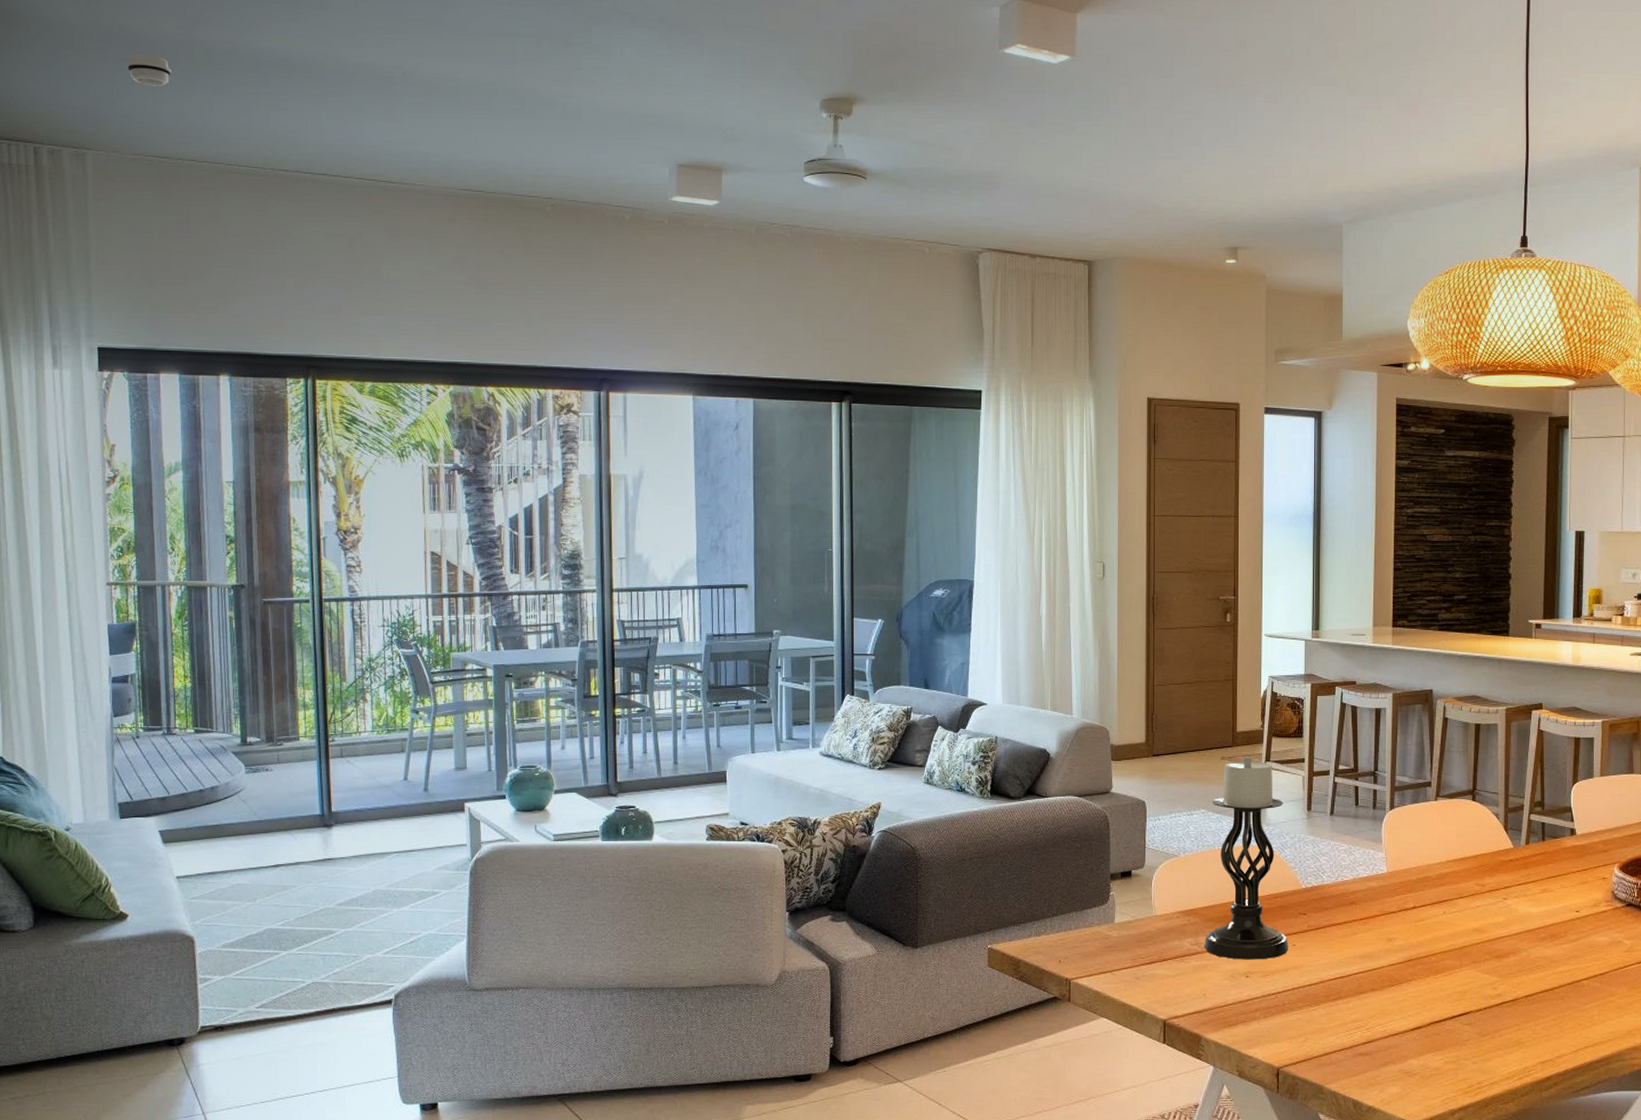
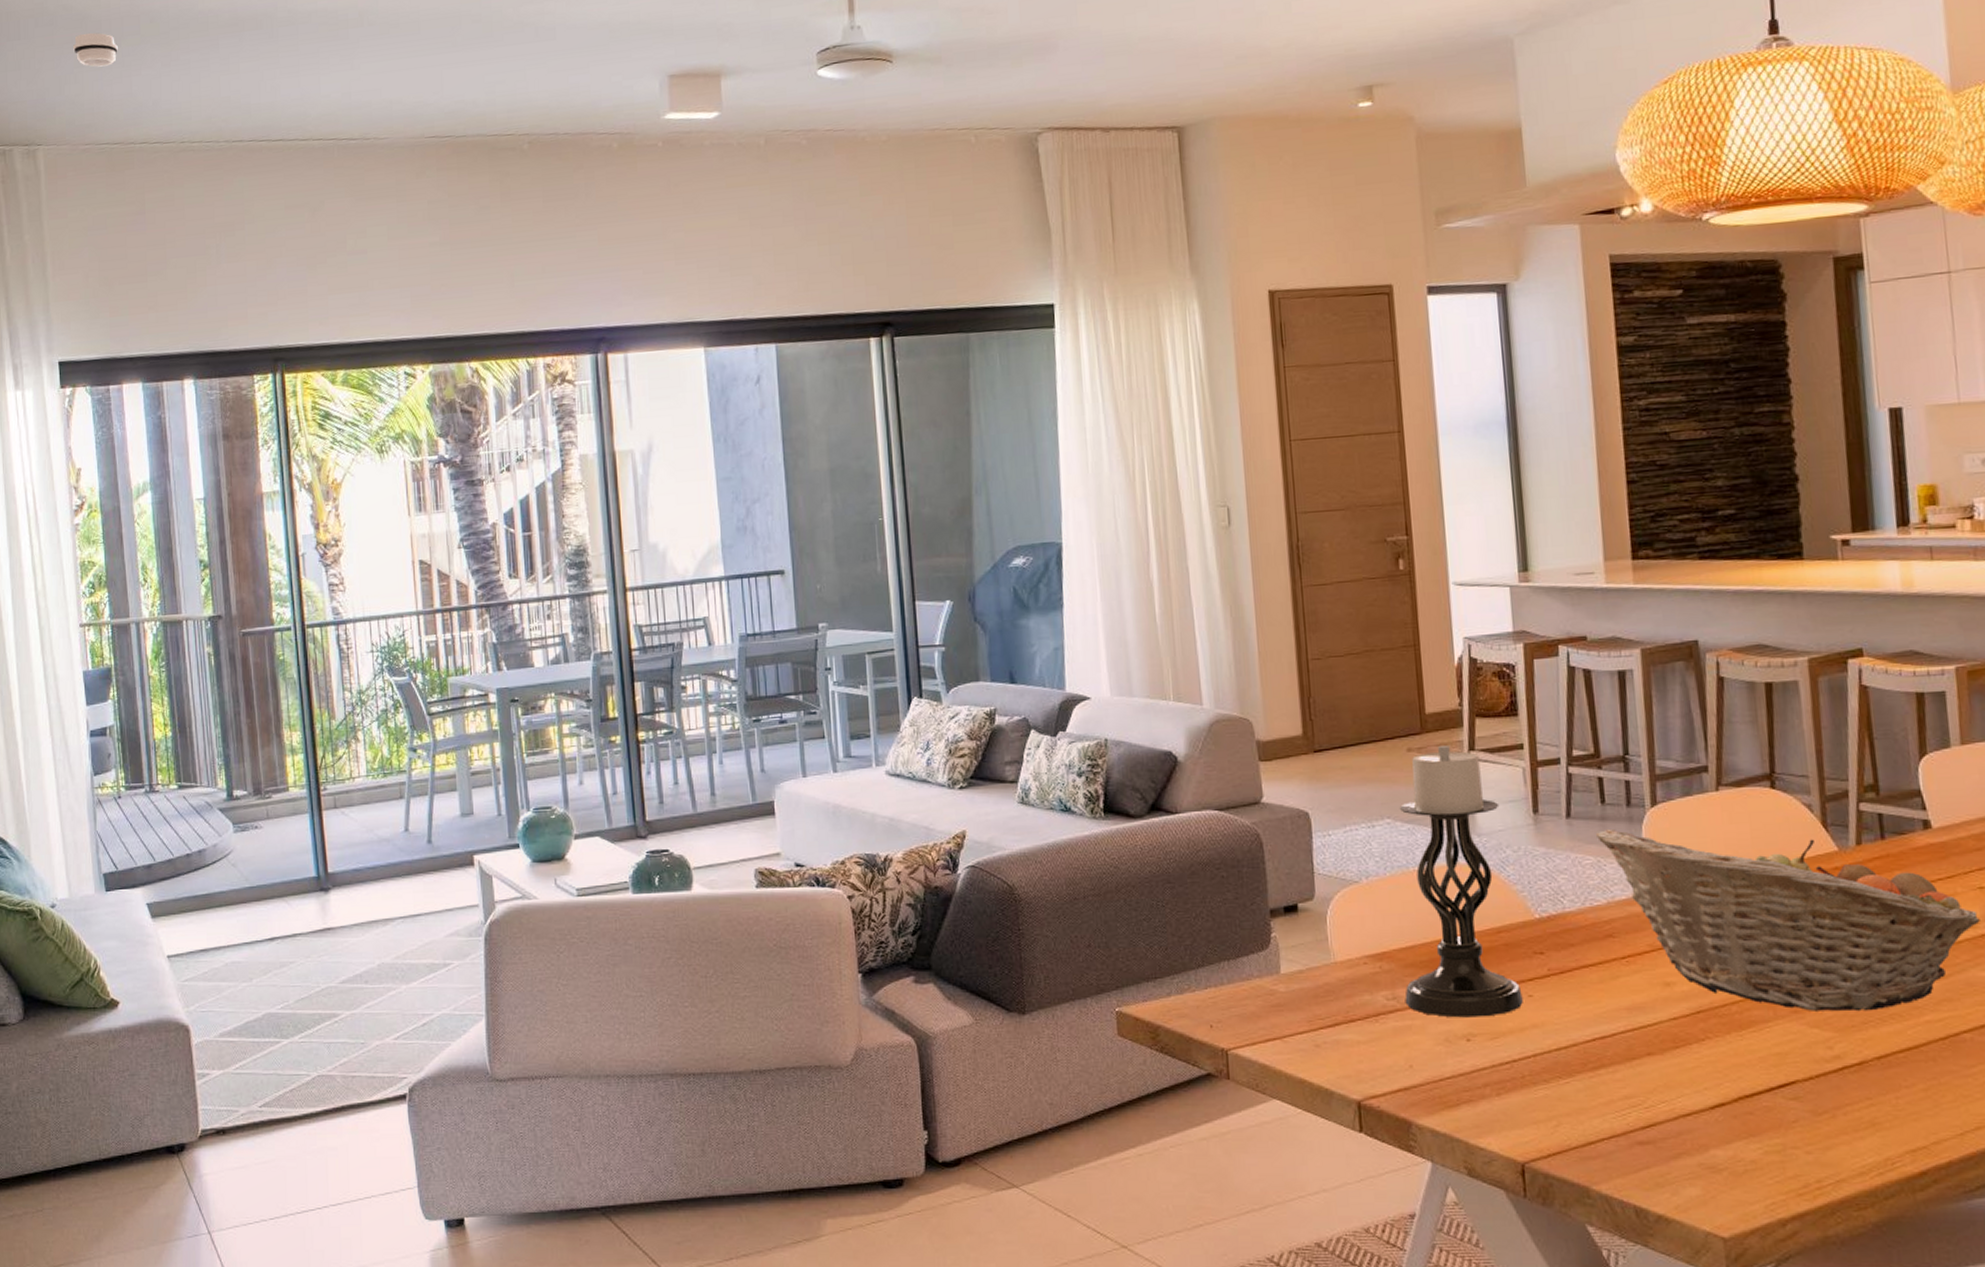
fruit basket: none [1349,824,1601,963] -> present [1595,828,1980,1012]

